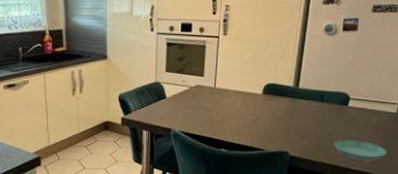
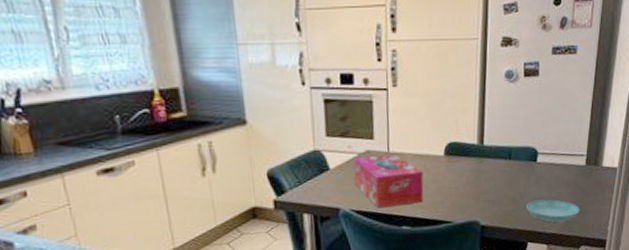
tissue box: none [185,89,243,132] -> present [353,153,424,208]

